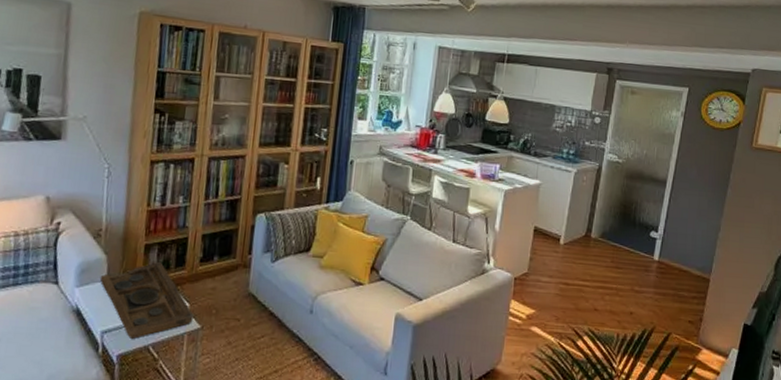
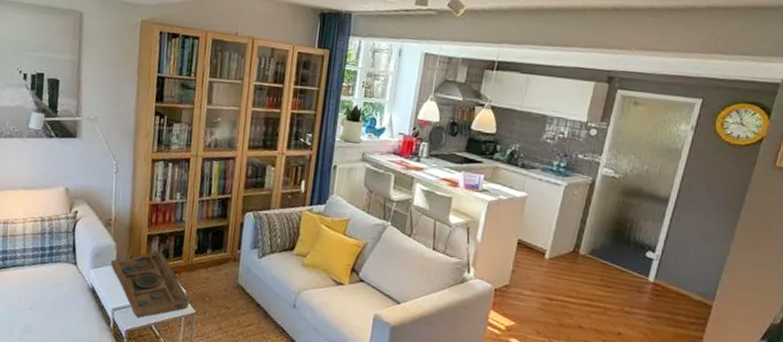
planter: none [355,98,381,137] -> present [338,104,365,144]

